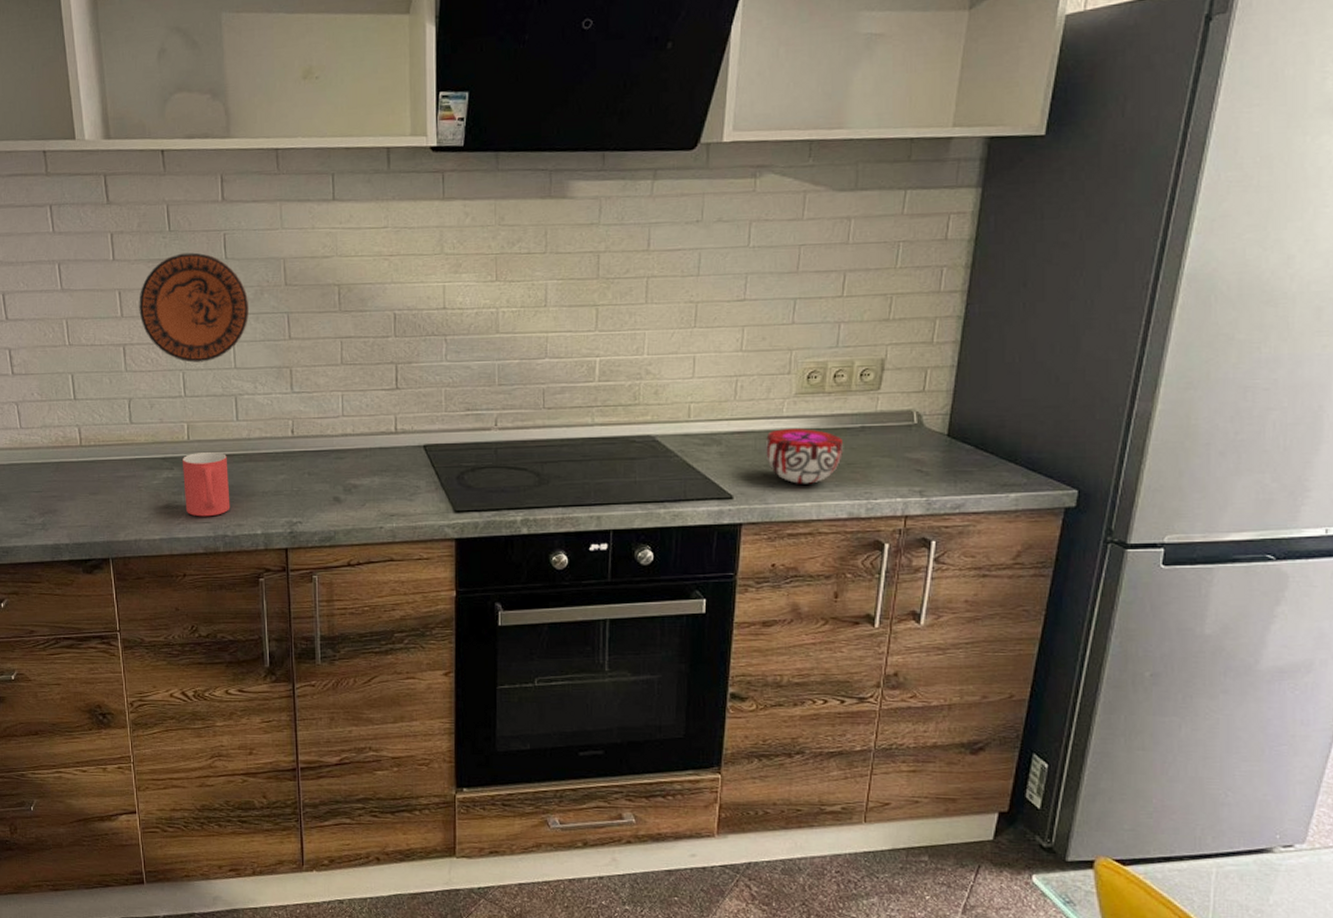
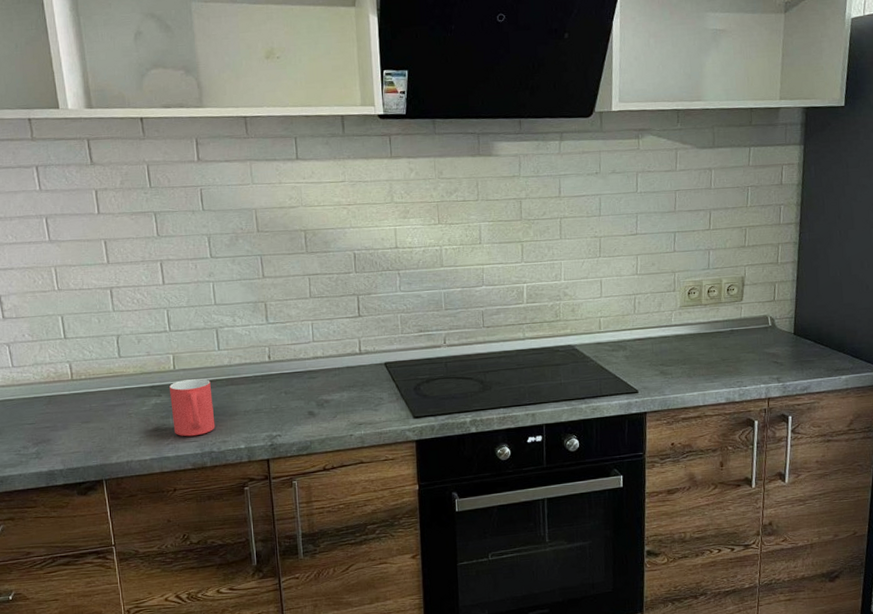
decorative plate: present [139,252,250,363] -> none [124,205,226,301]
decorative bowl: present [765,429,843,484] -> none [660,334,719,378]

